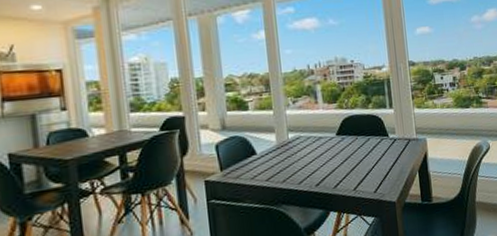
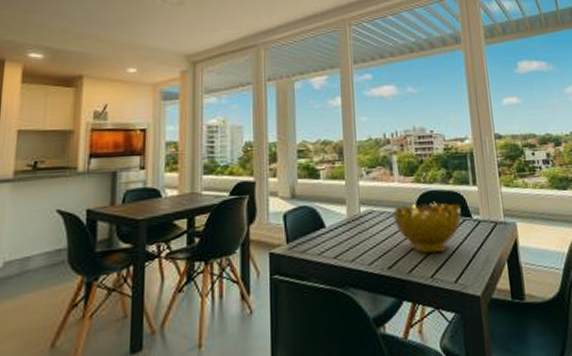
decorative bowl: none [318,124,380,171] -> present [392,201,461,254]

